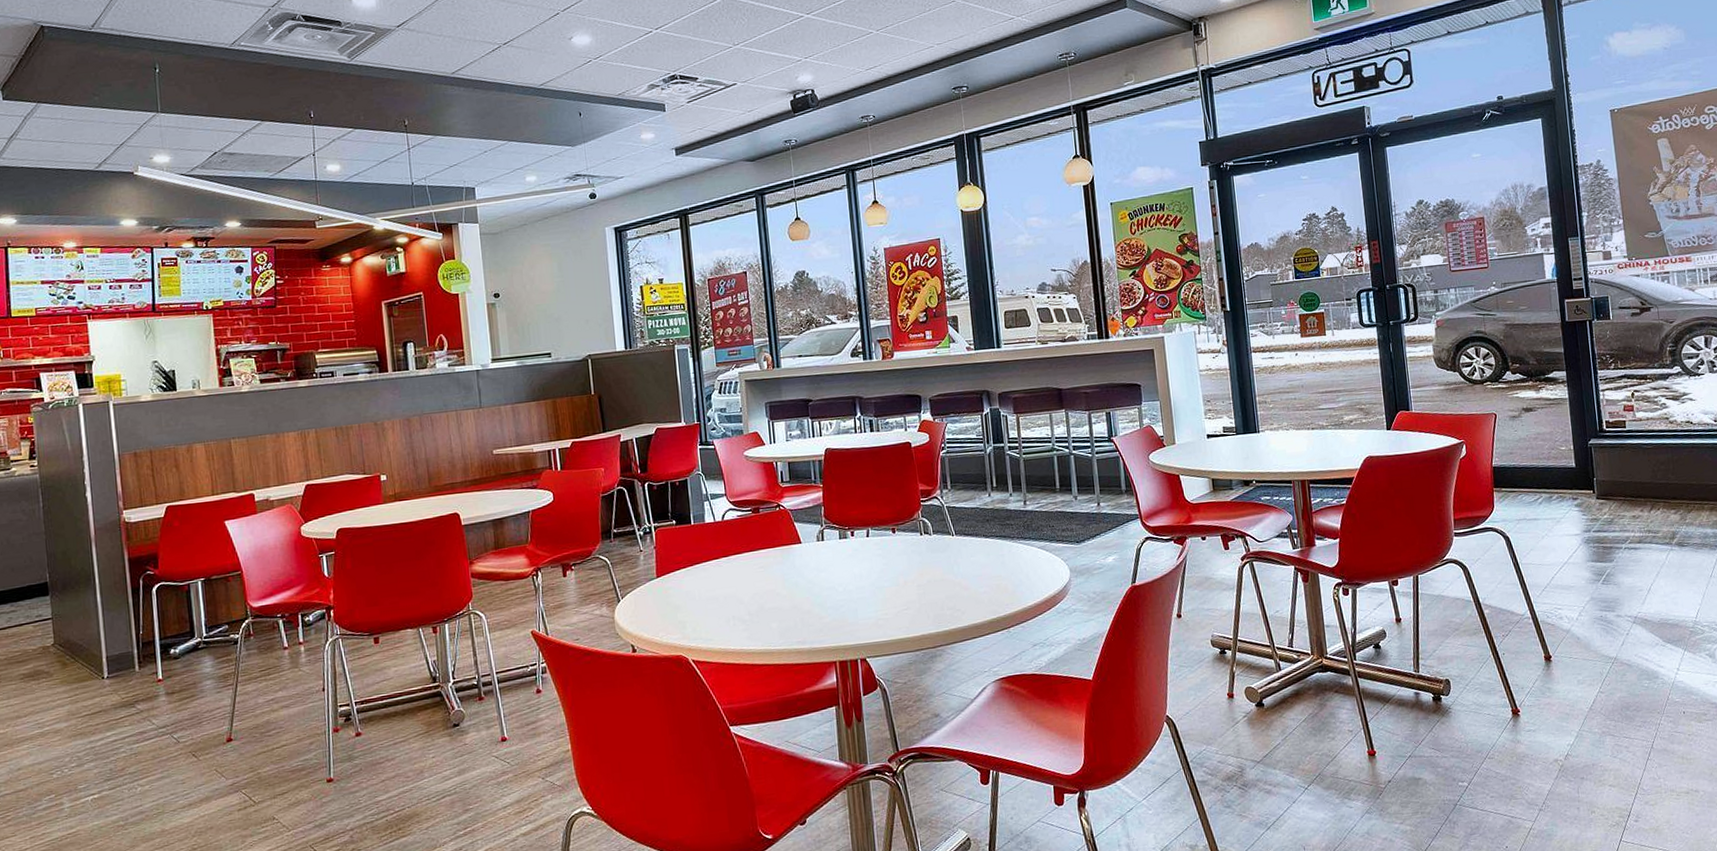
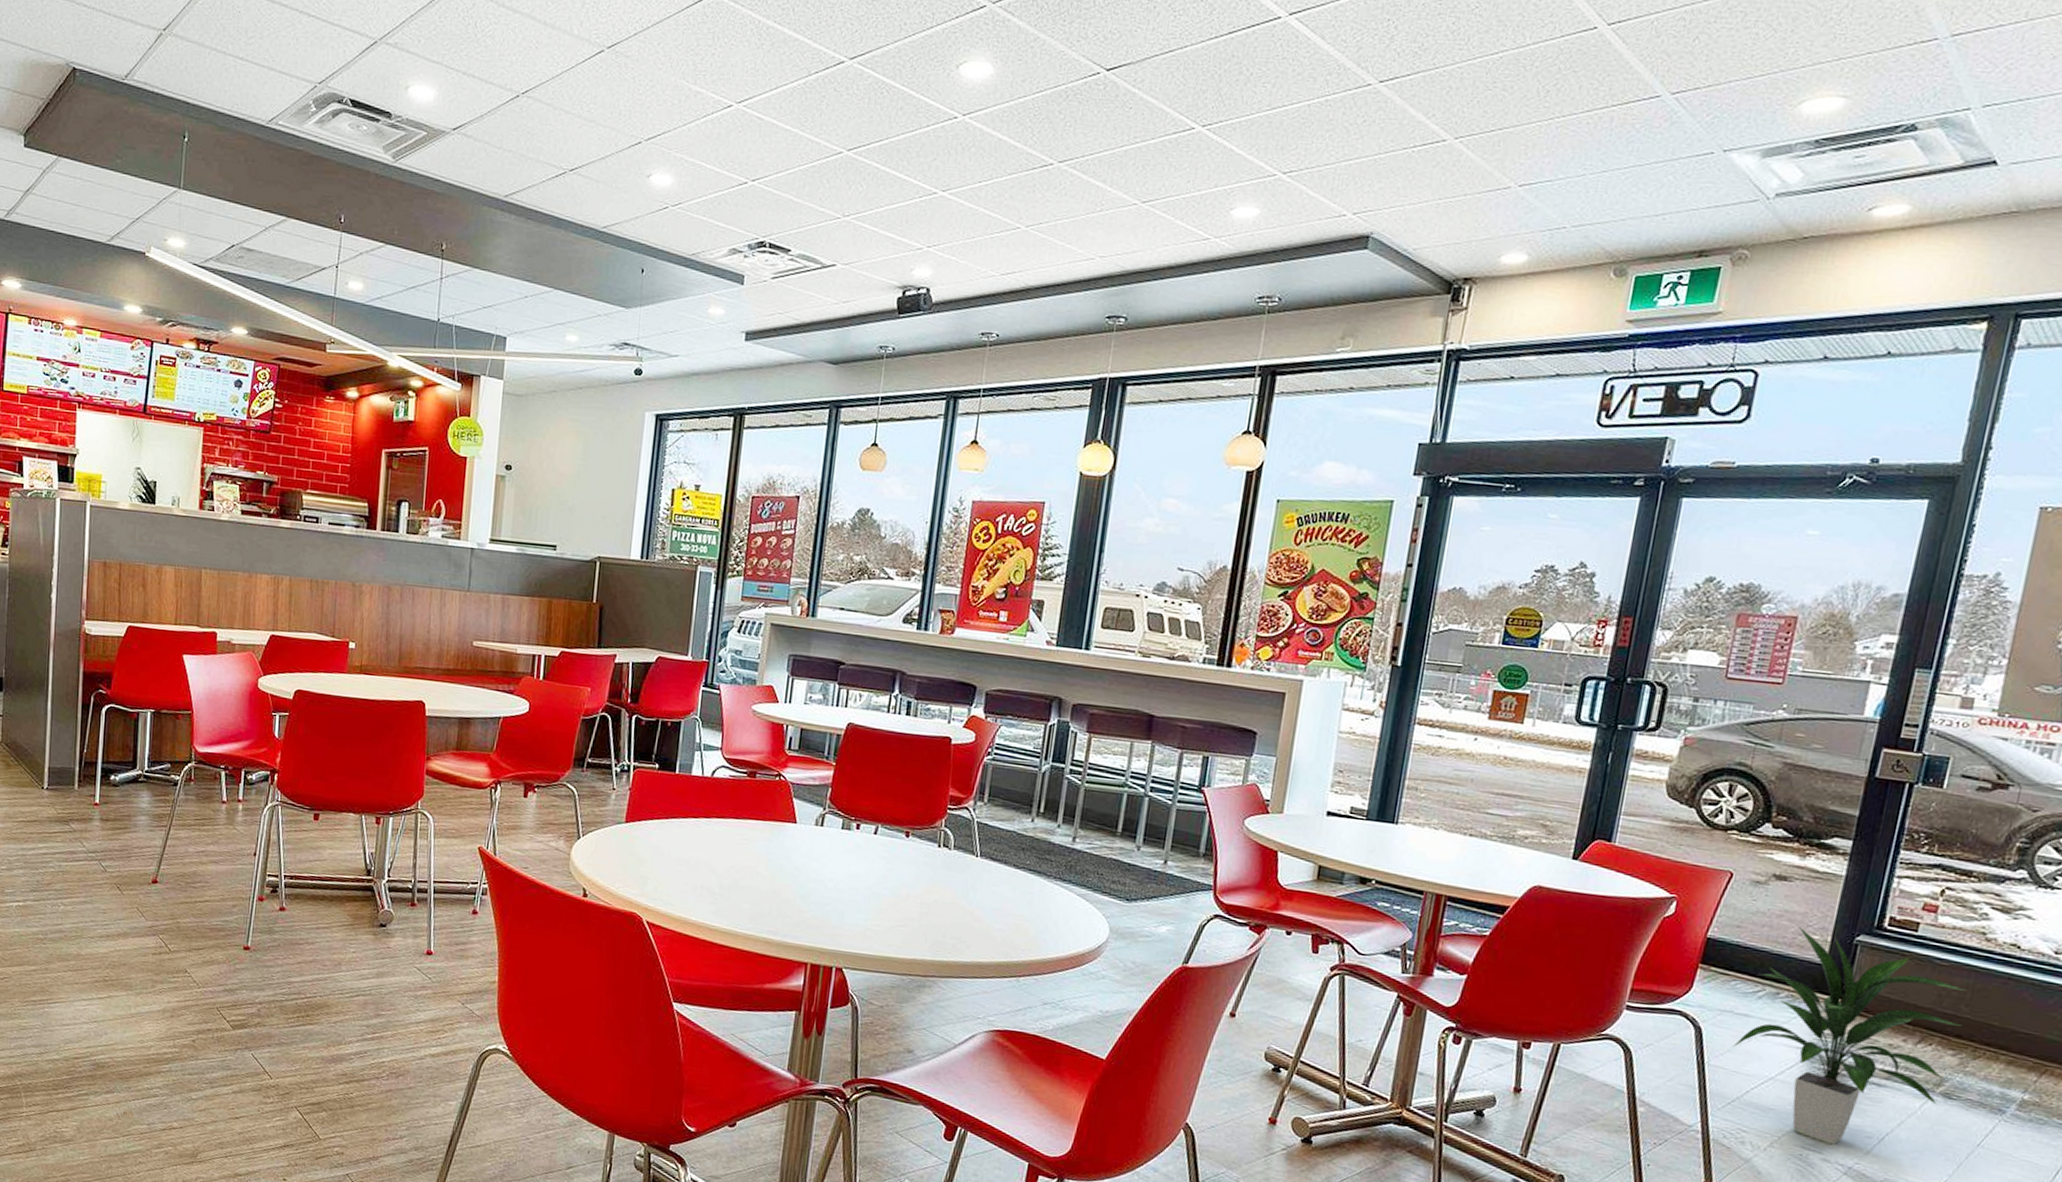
indoor plant: none [1533,442,1677,603] -> present [1733,925,1966,1145]

